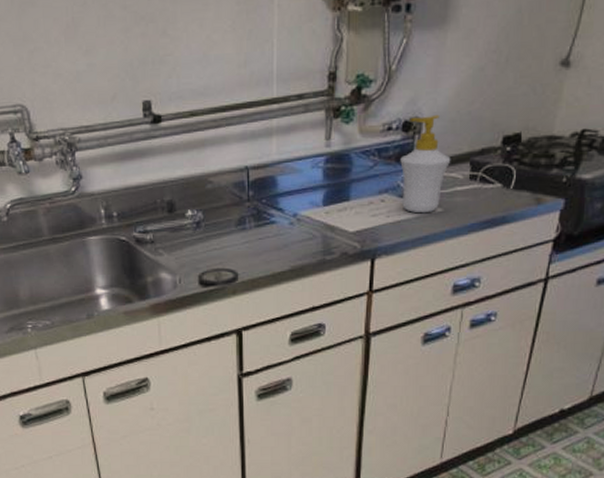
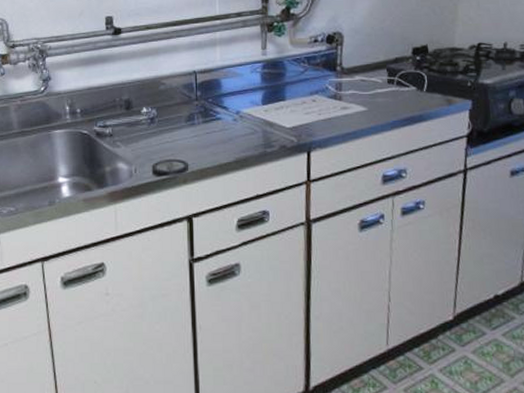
soap bottle: present [400,114,451,214] -> none [327,30,371,112]

